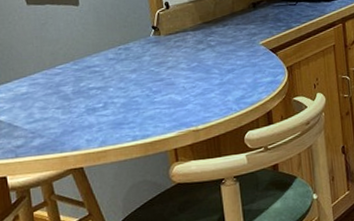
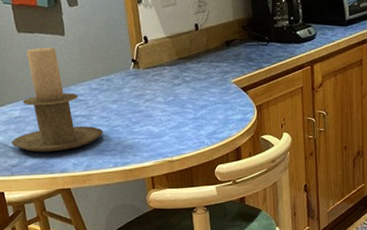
candle holder: none [16,18,121,130] -> present [10,47,103,152]

